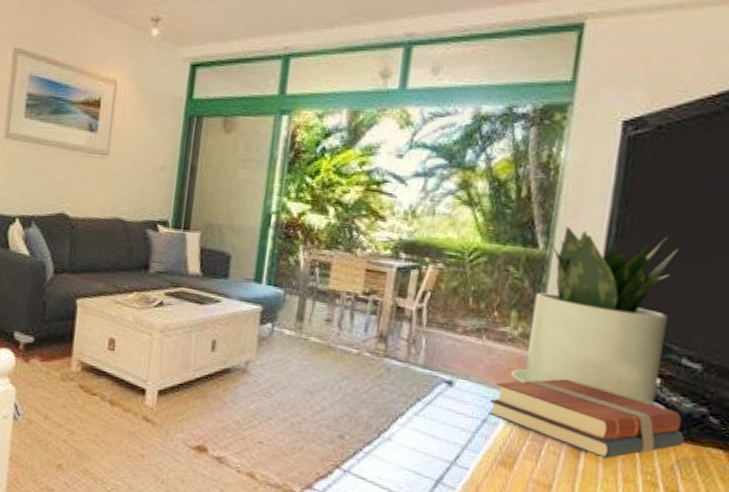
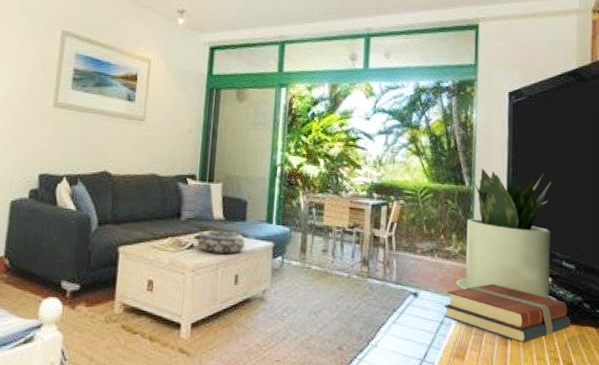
decorative bowl: none [167,287,227,316] -> present [196,230,246,254]

